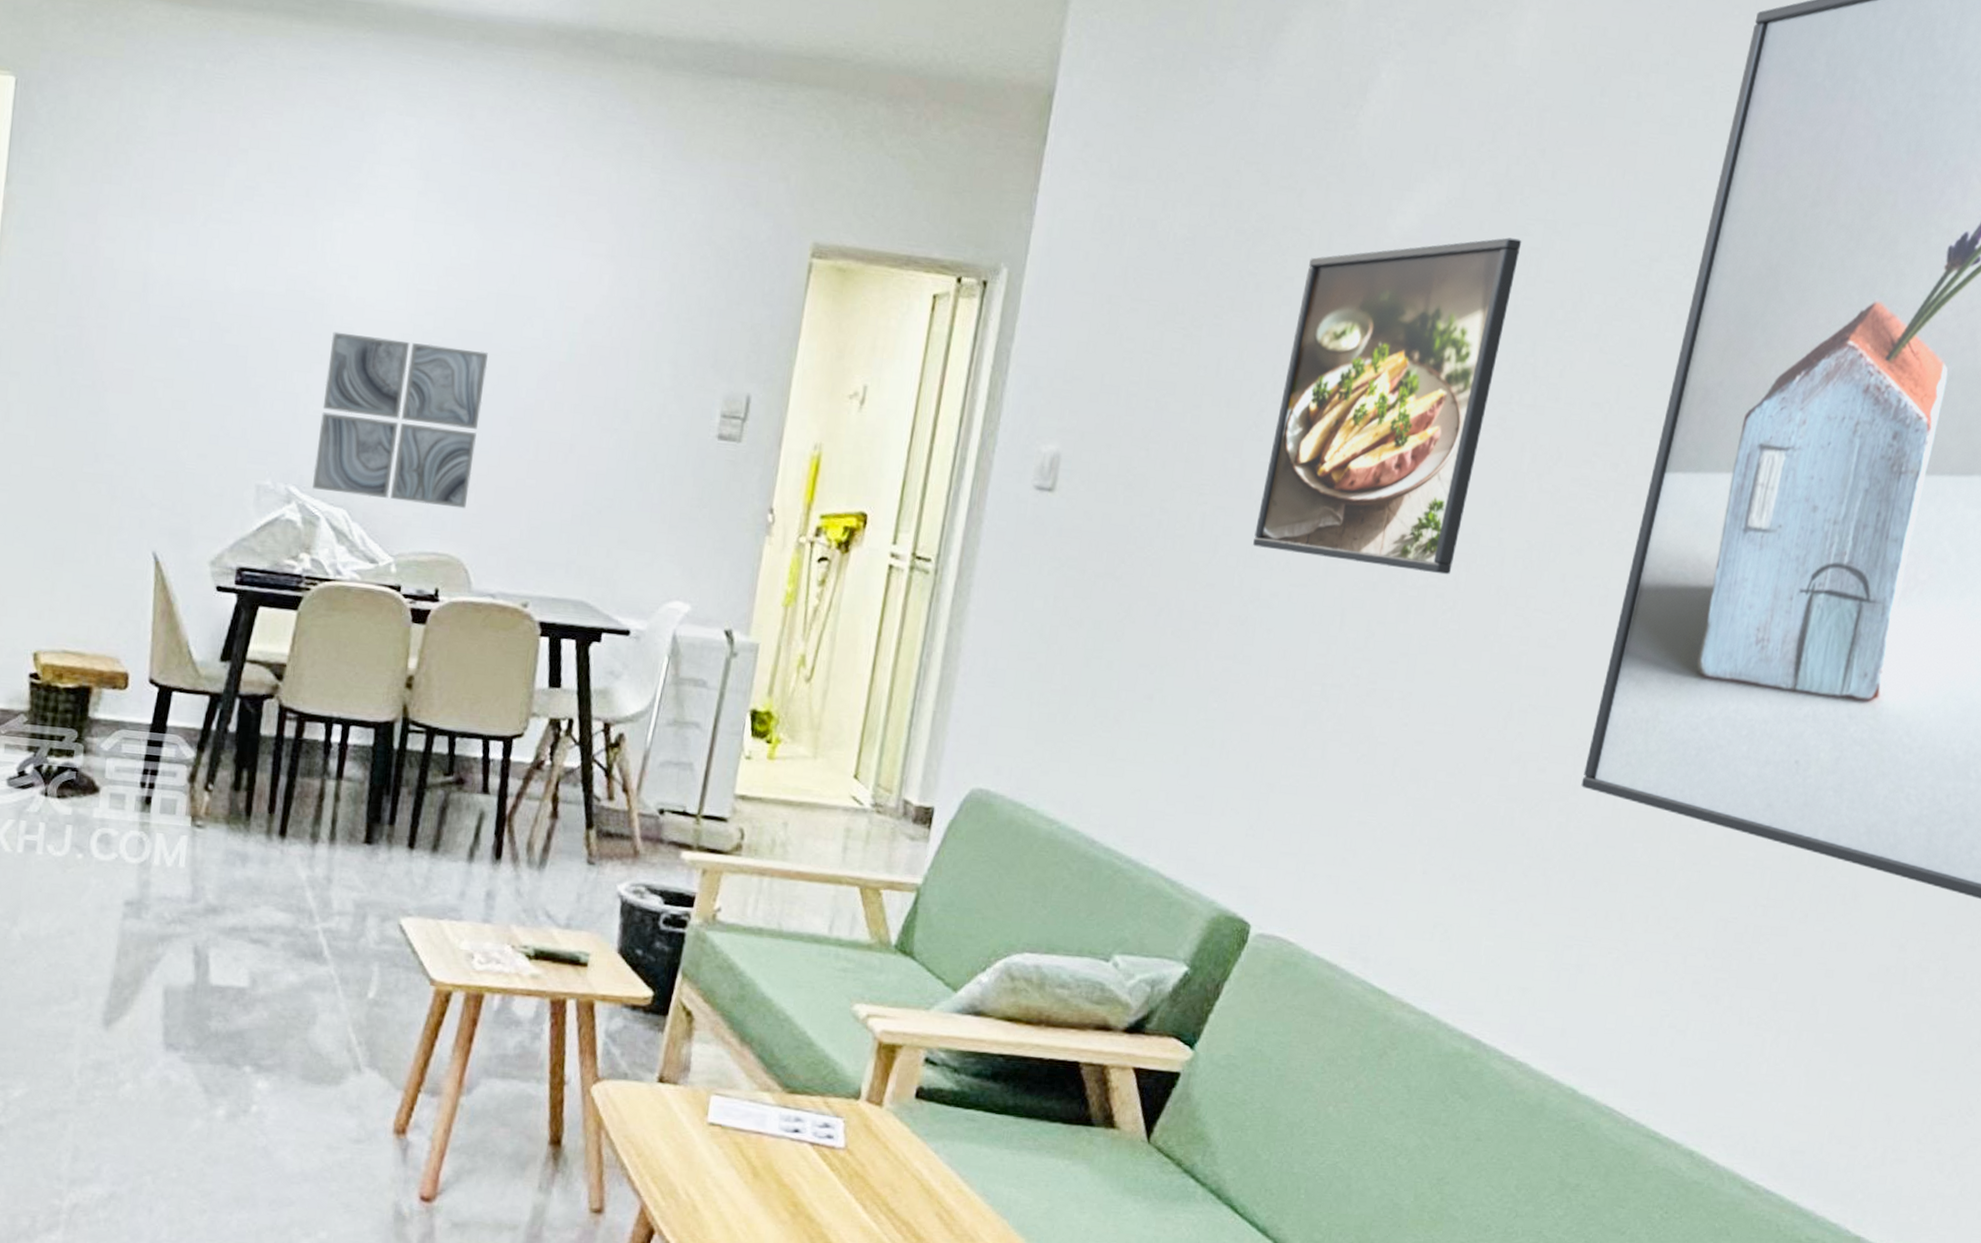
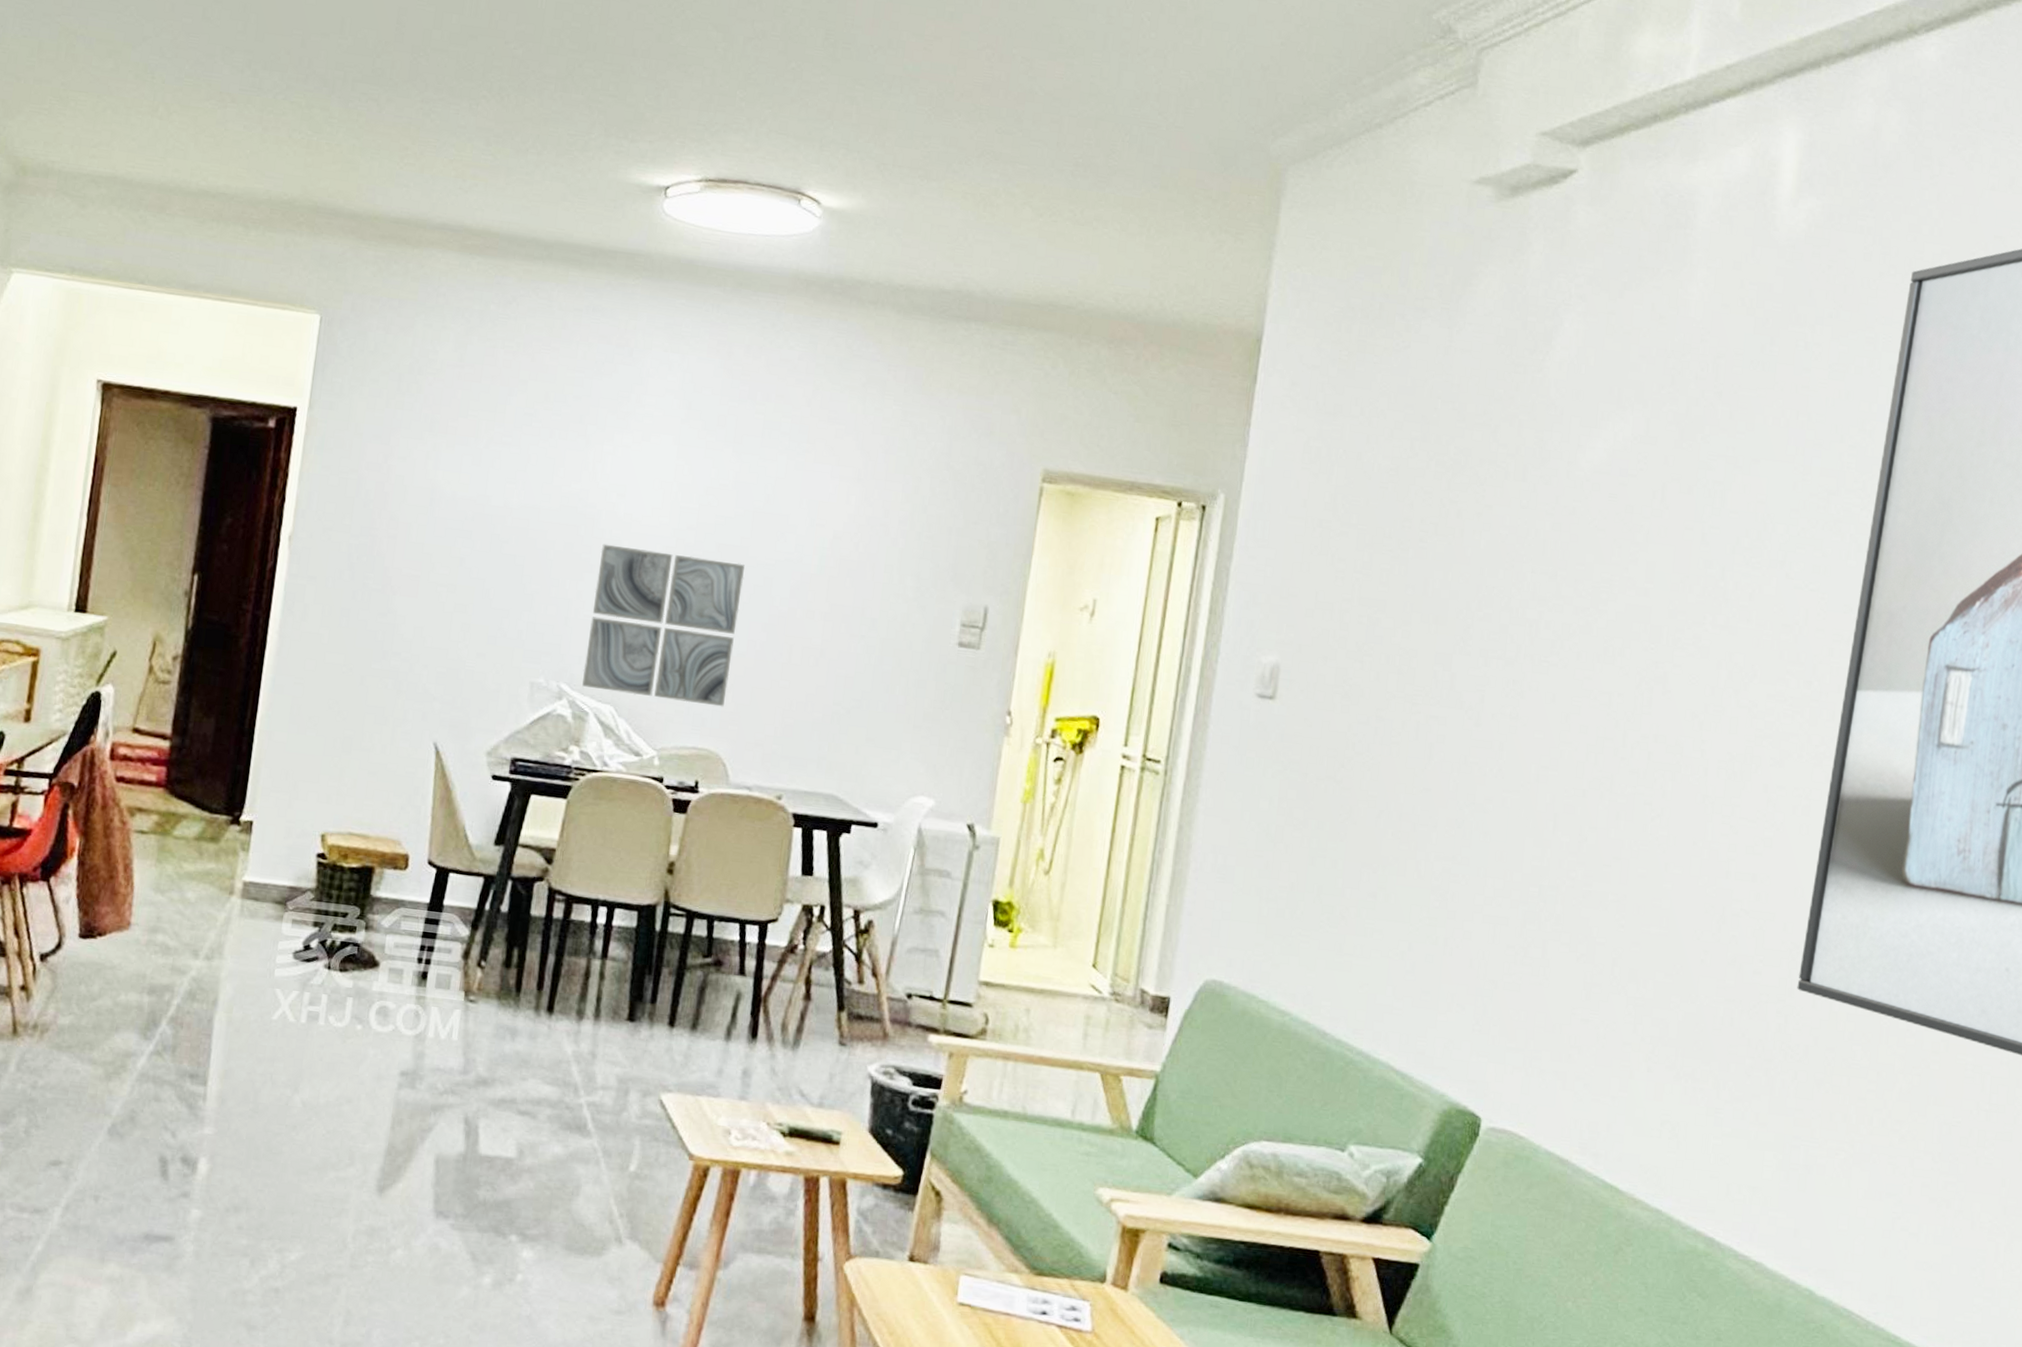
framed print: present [1253,237,1522,575] -> none [1466,471,1706,784]

